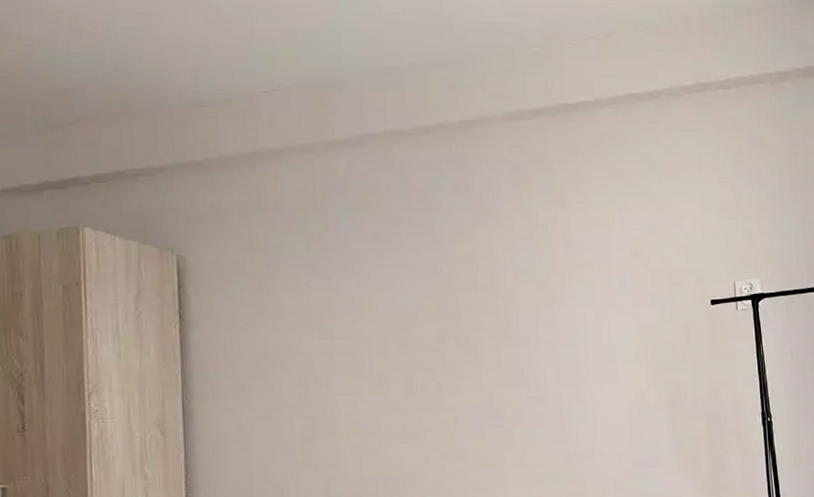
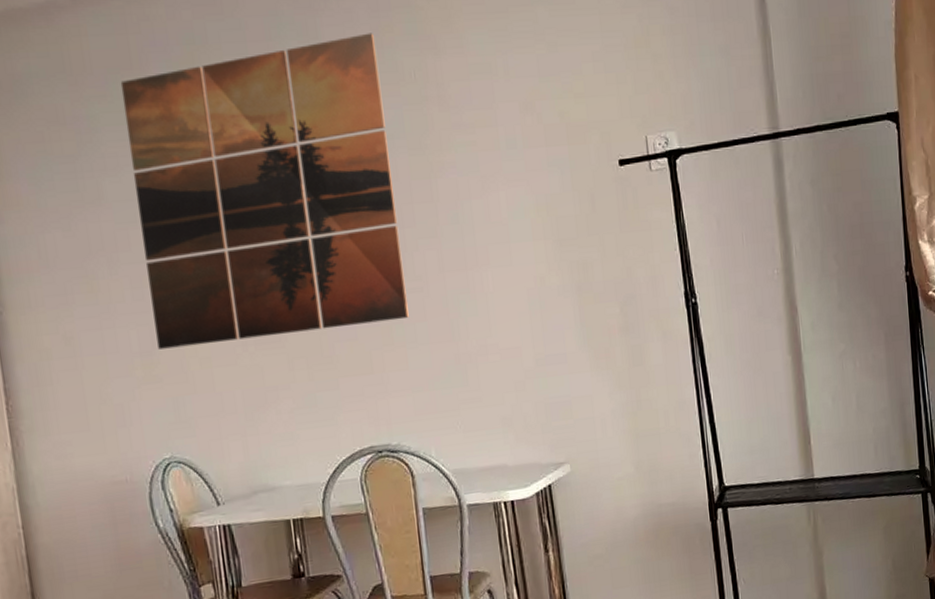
wall art: none [305,188,529,438] -> present [120,33,409,349]

